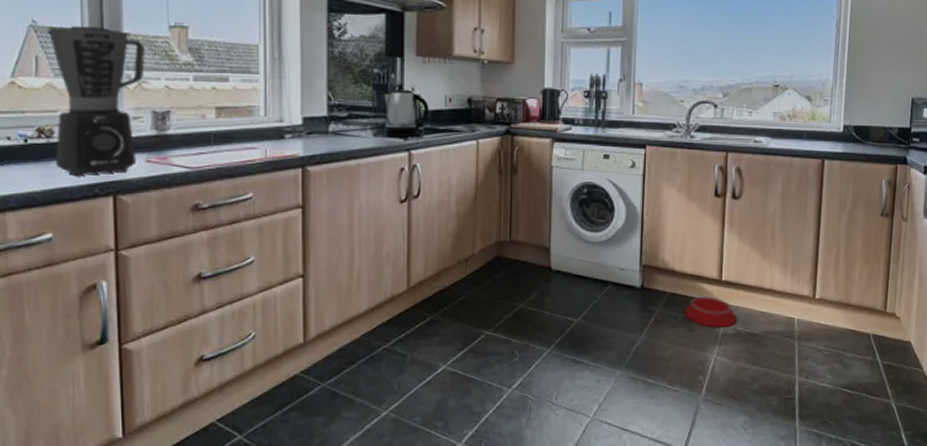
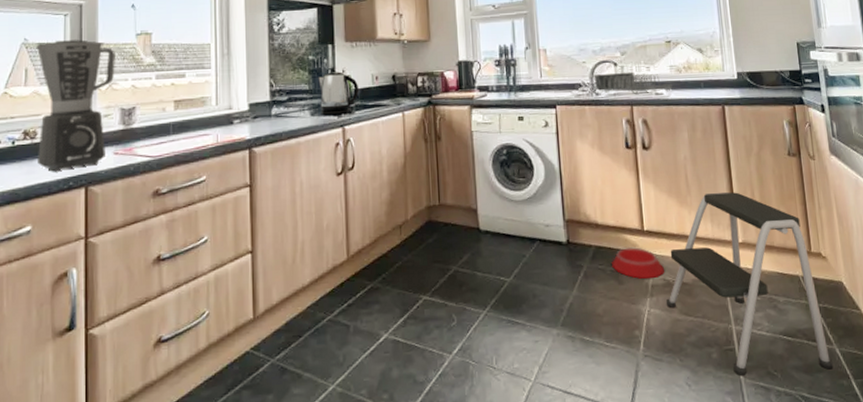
dish rack: none [689,115,774,140] -> present [592,71,674,94]
step stool: none [733,247,887,422] -> present [665,192,833,376]

